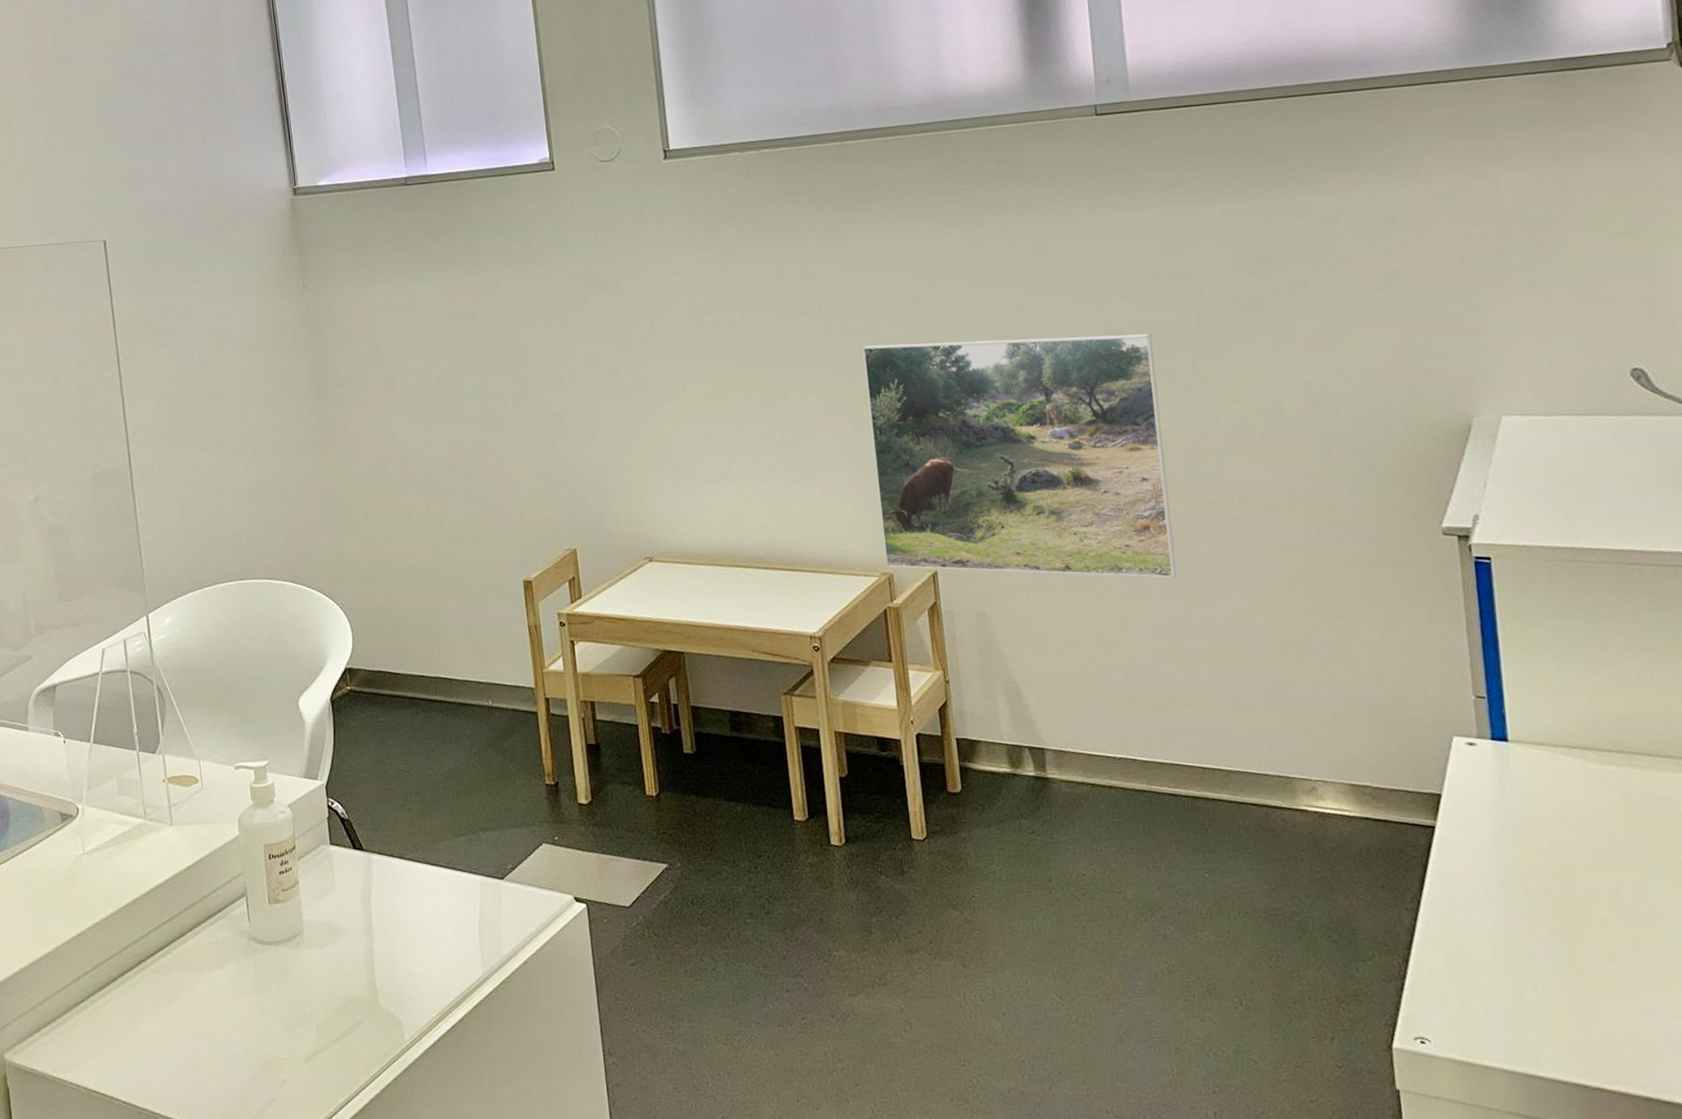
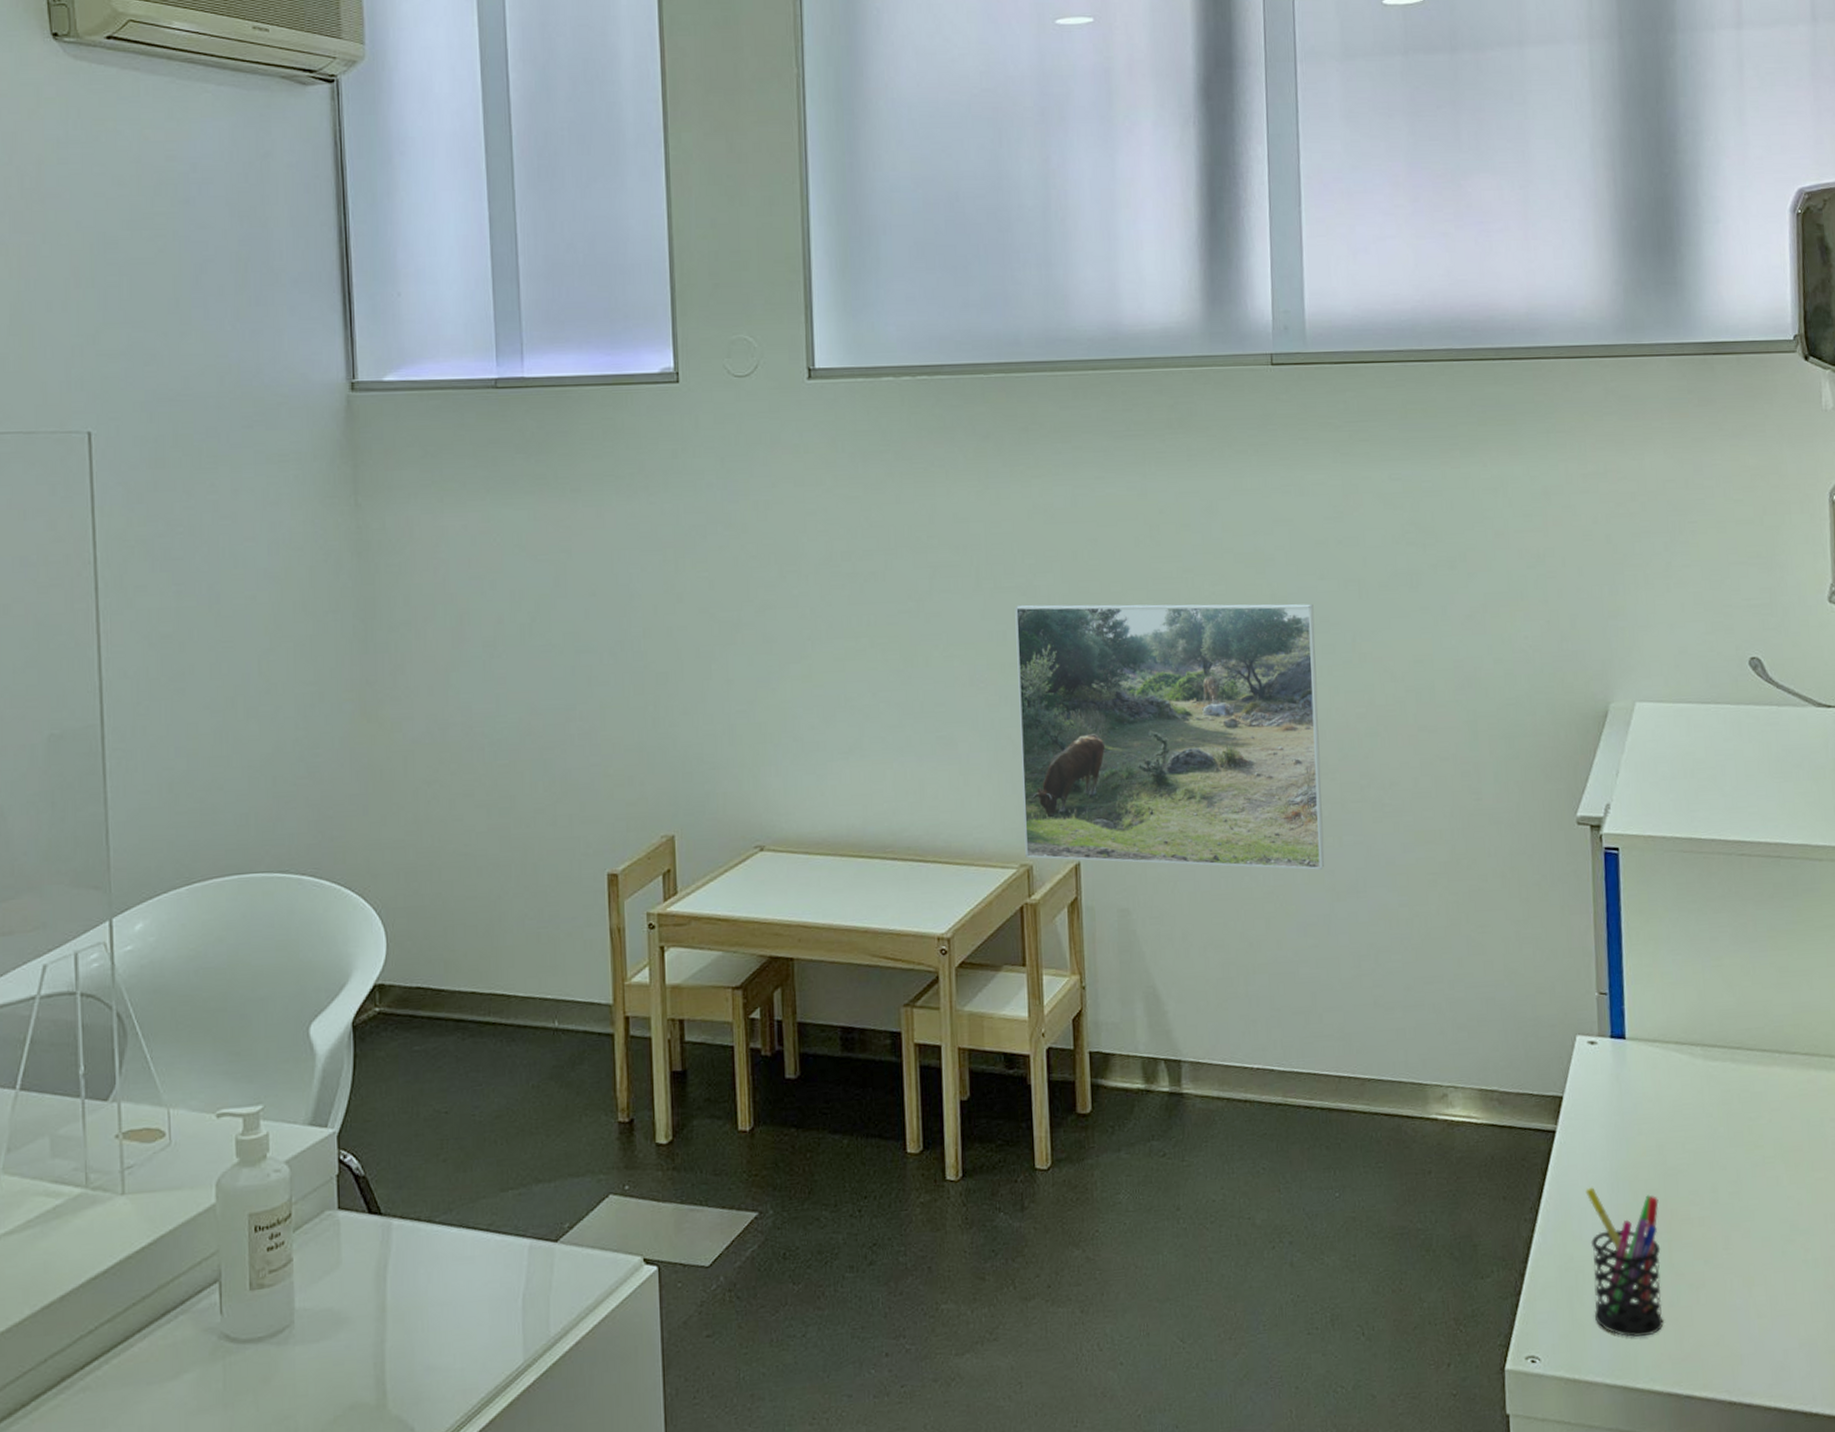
pen holder: none [1471,880,1566,1028] -> present [1585,1186,1664,1337]

